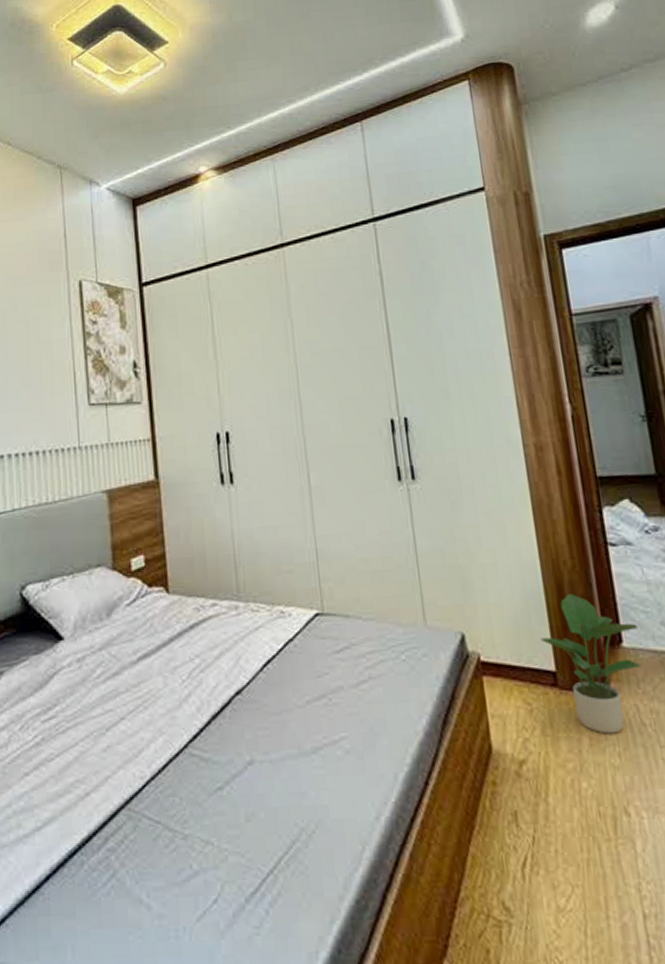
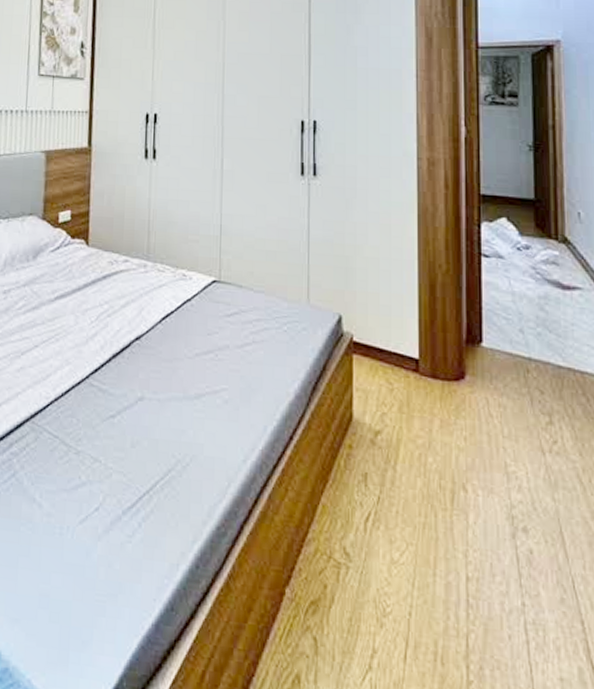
potted plant: present [539,592,641,734] -> none [408,292,498,420]

